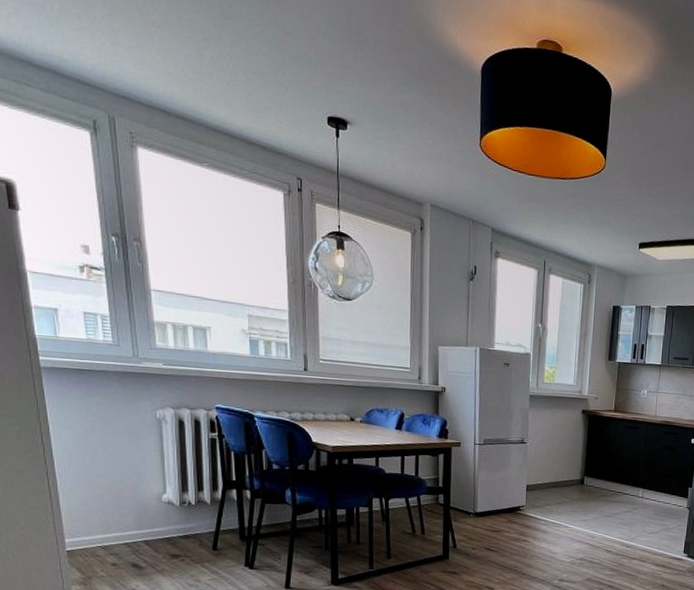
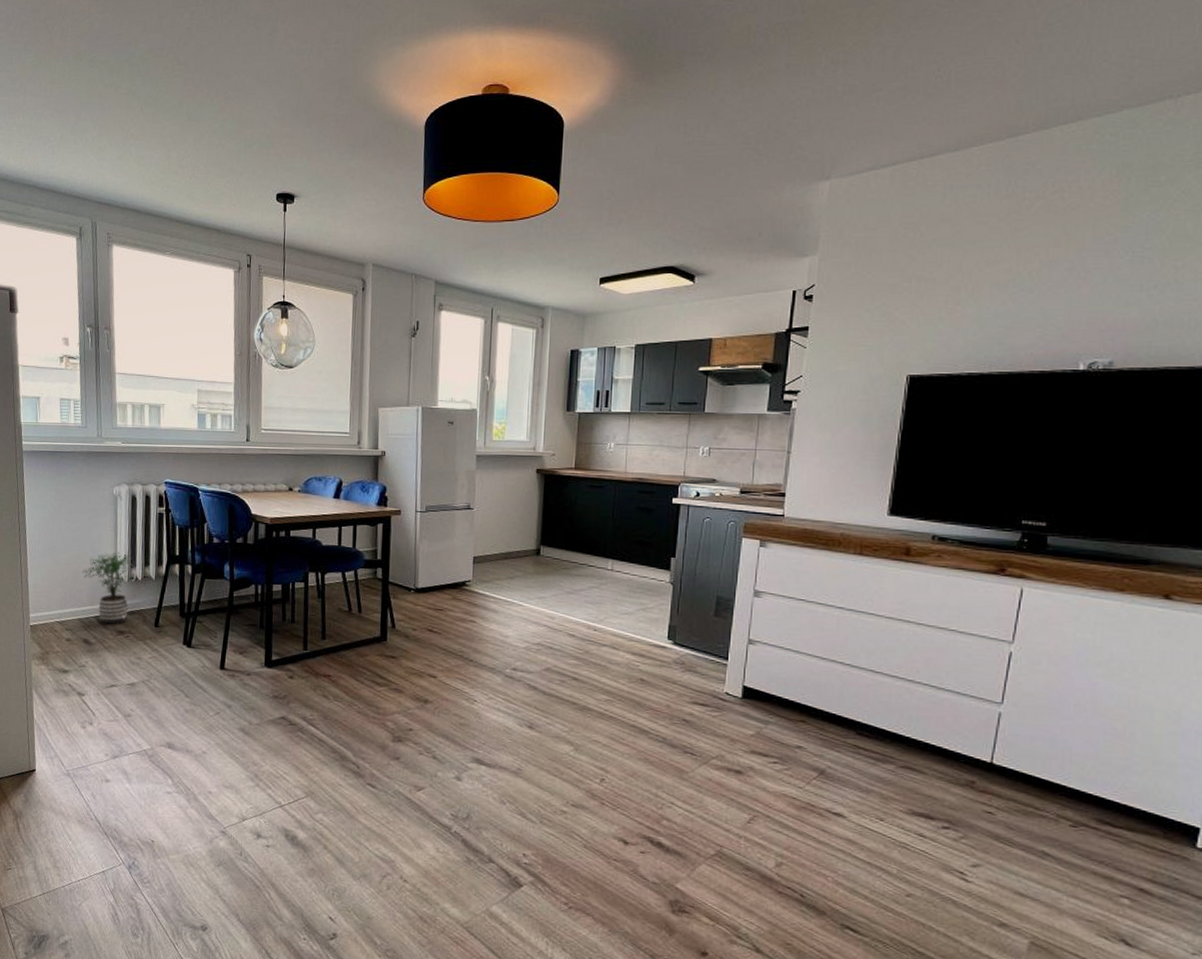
potted plant: none [126,476,184,549] -> present [82,552,133,625]

